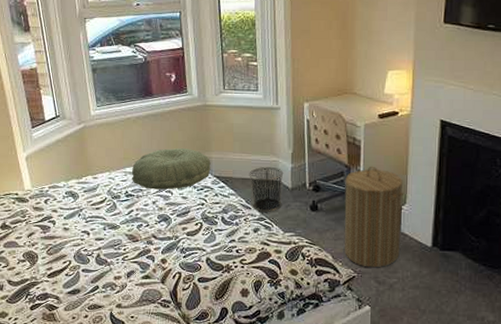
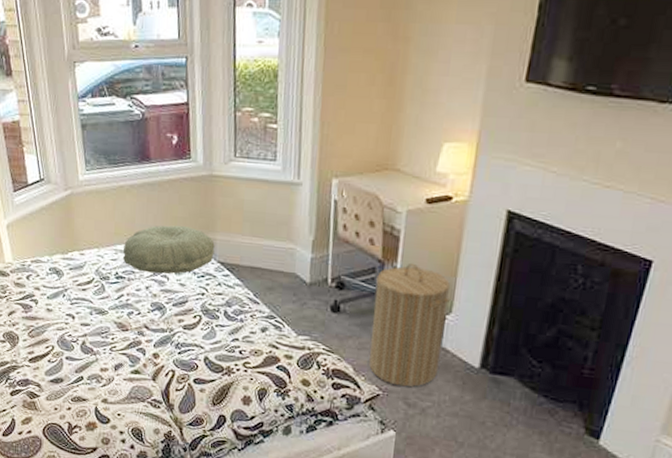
waste bin: present [249,166,284,212] -> none [259,254,302,310]

